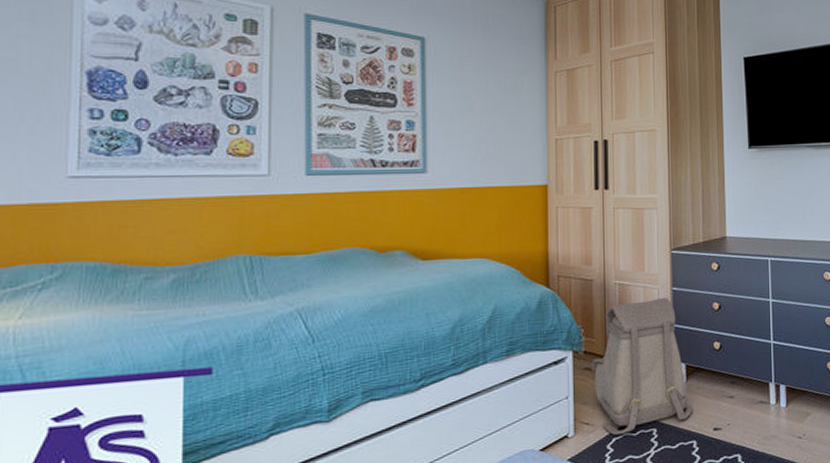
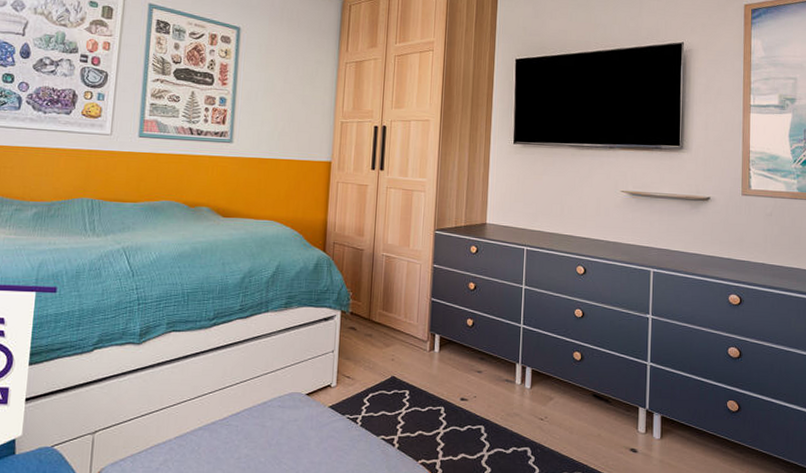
backpack: present [591,298,694,436] -> none [356,273,444,392]

